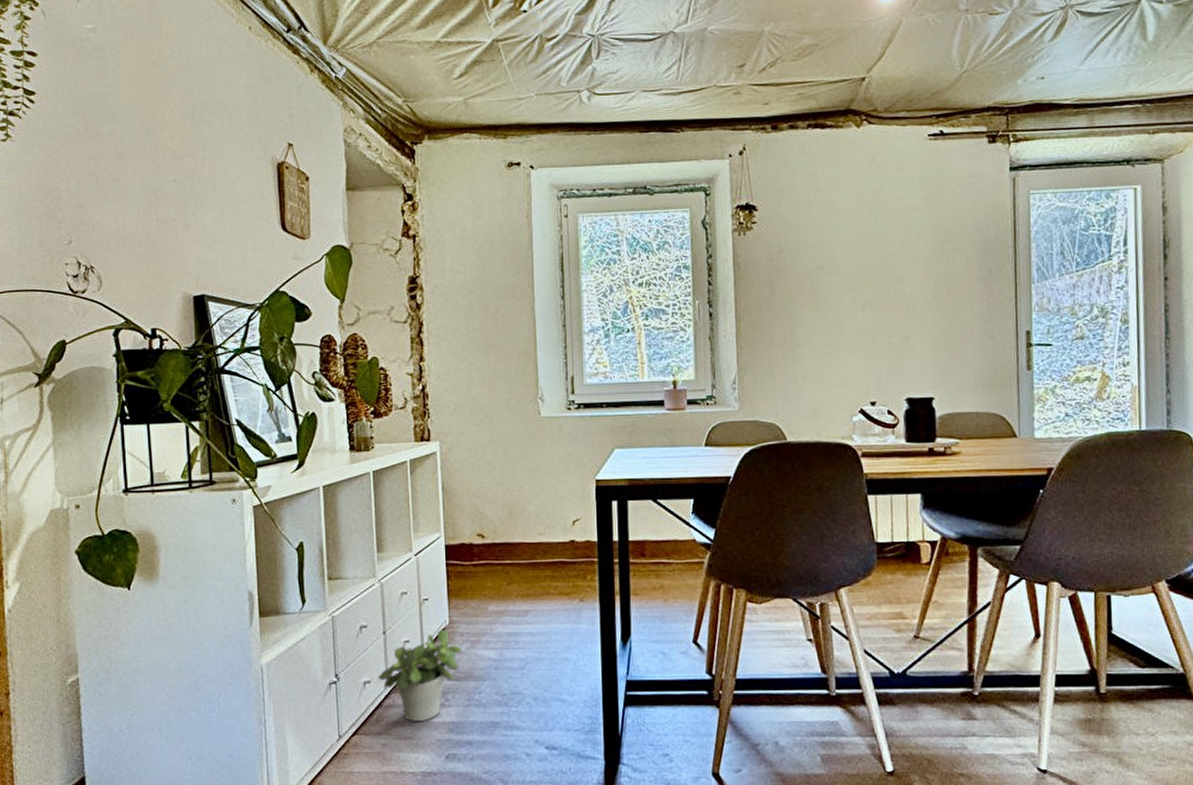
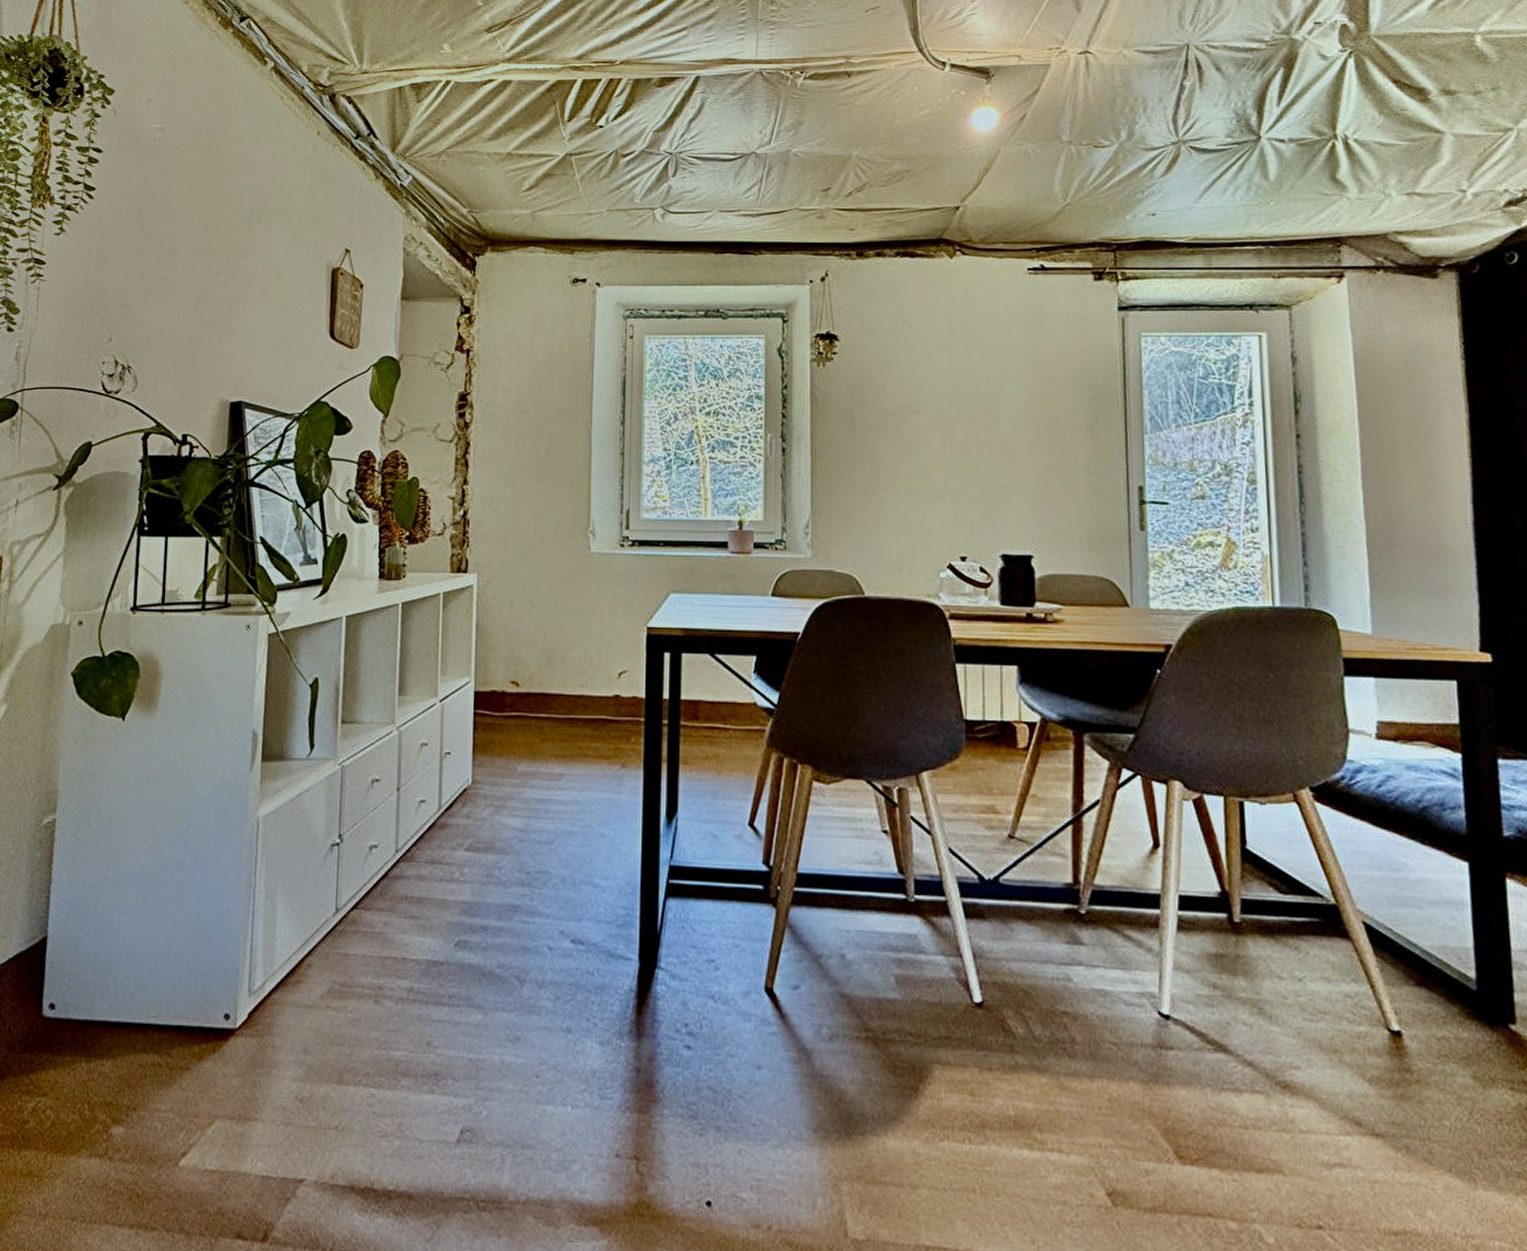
potted plant: present [378,629,463,721] -> none [386,789,485,898]

